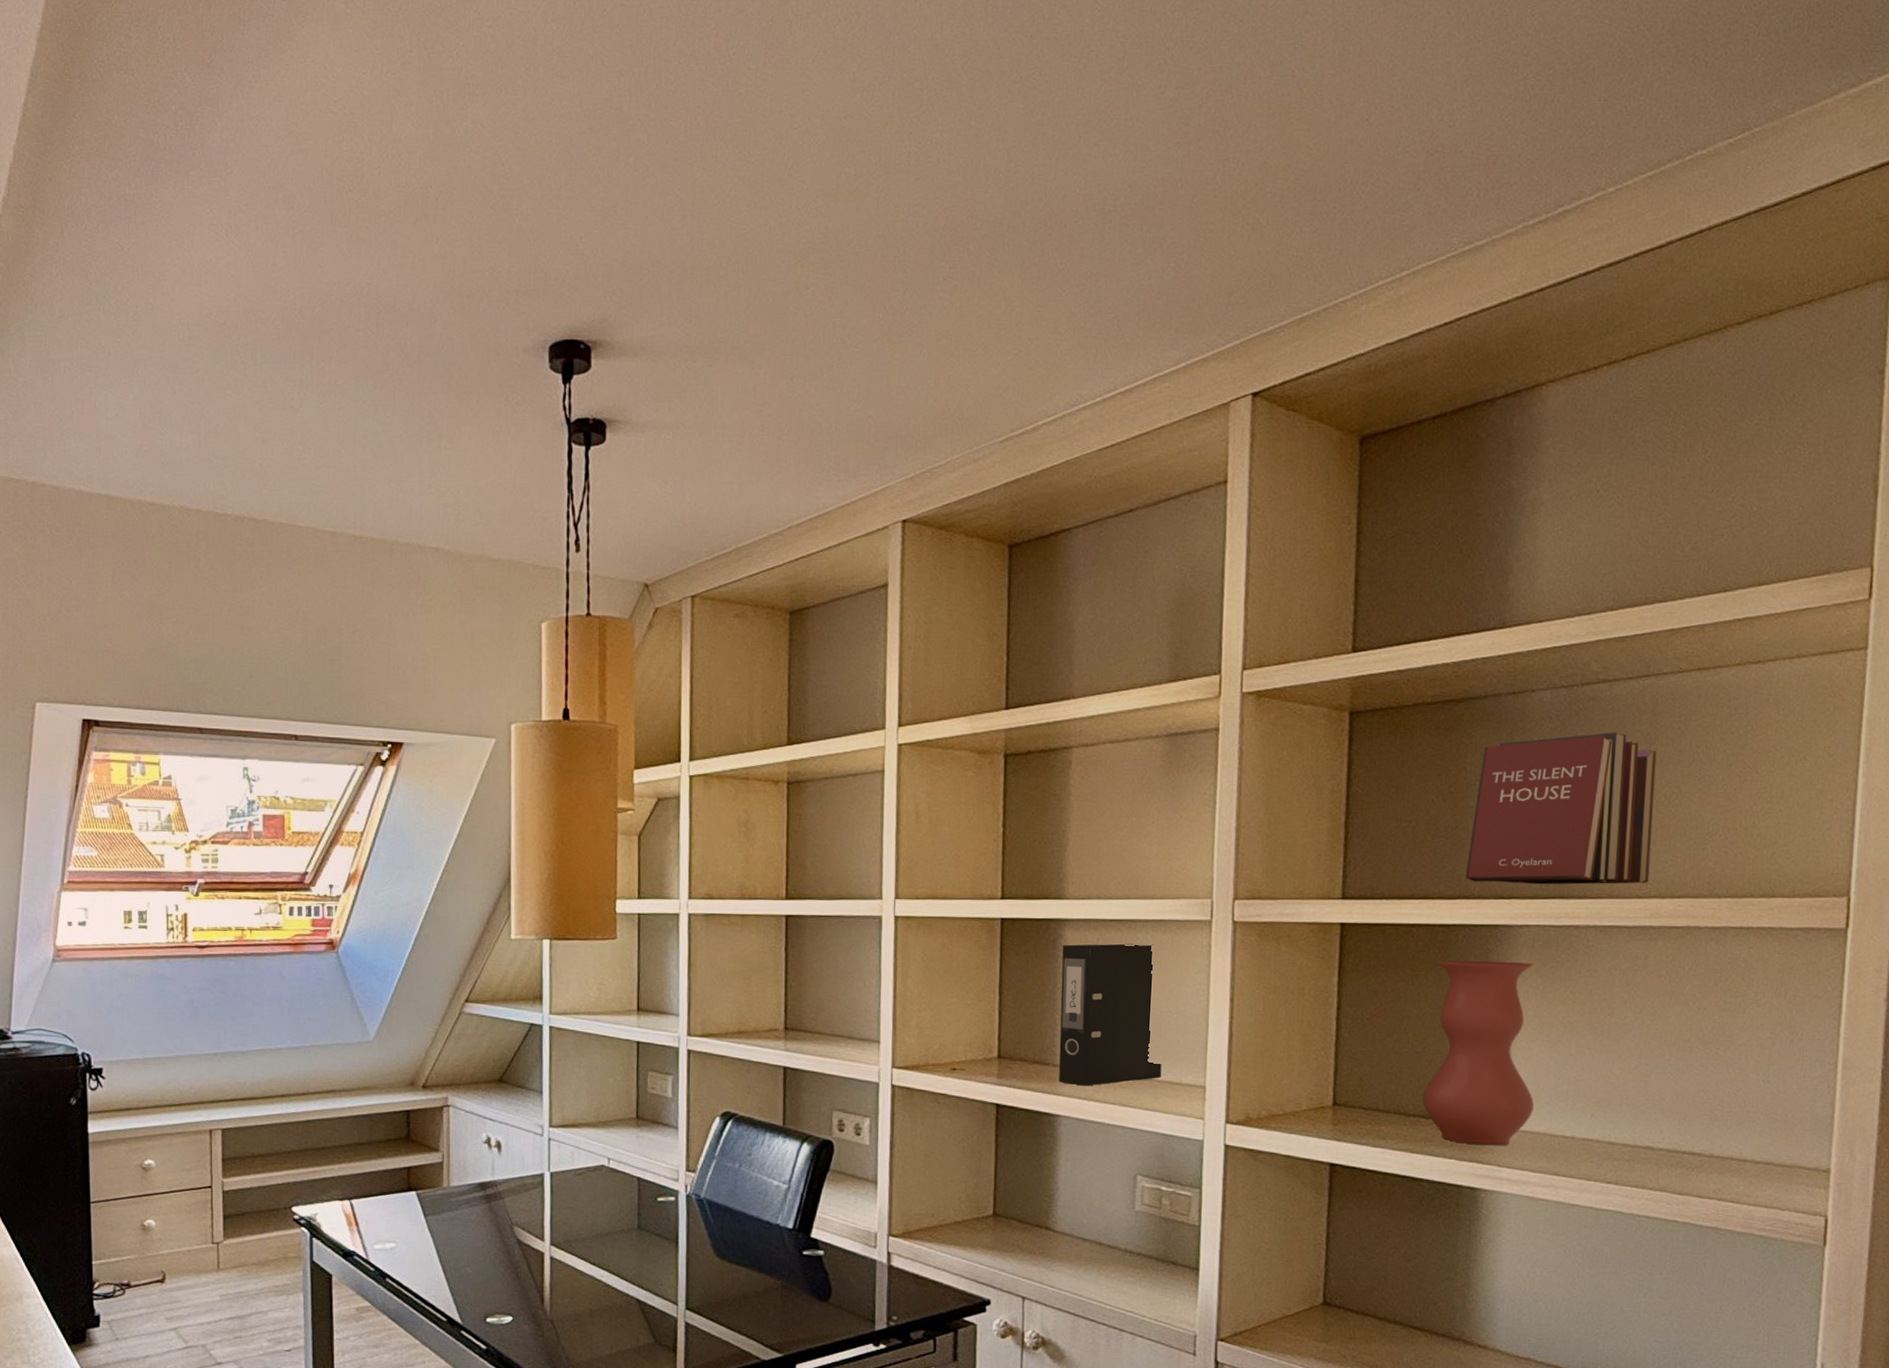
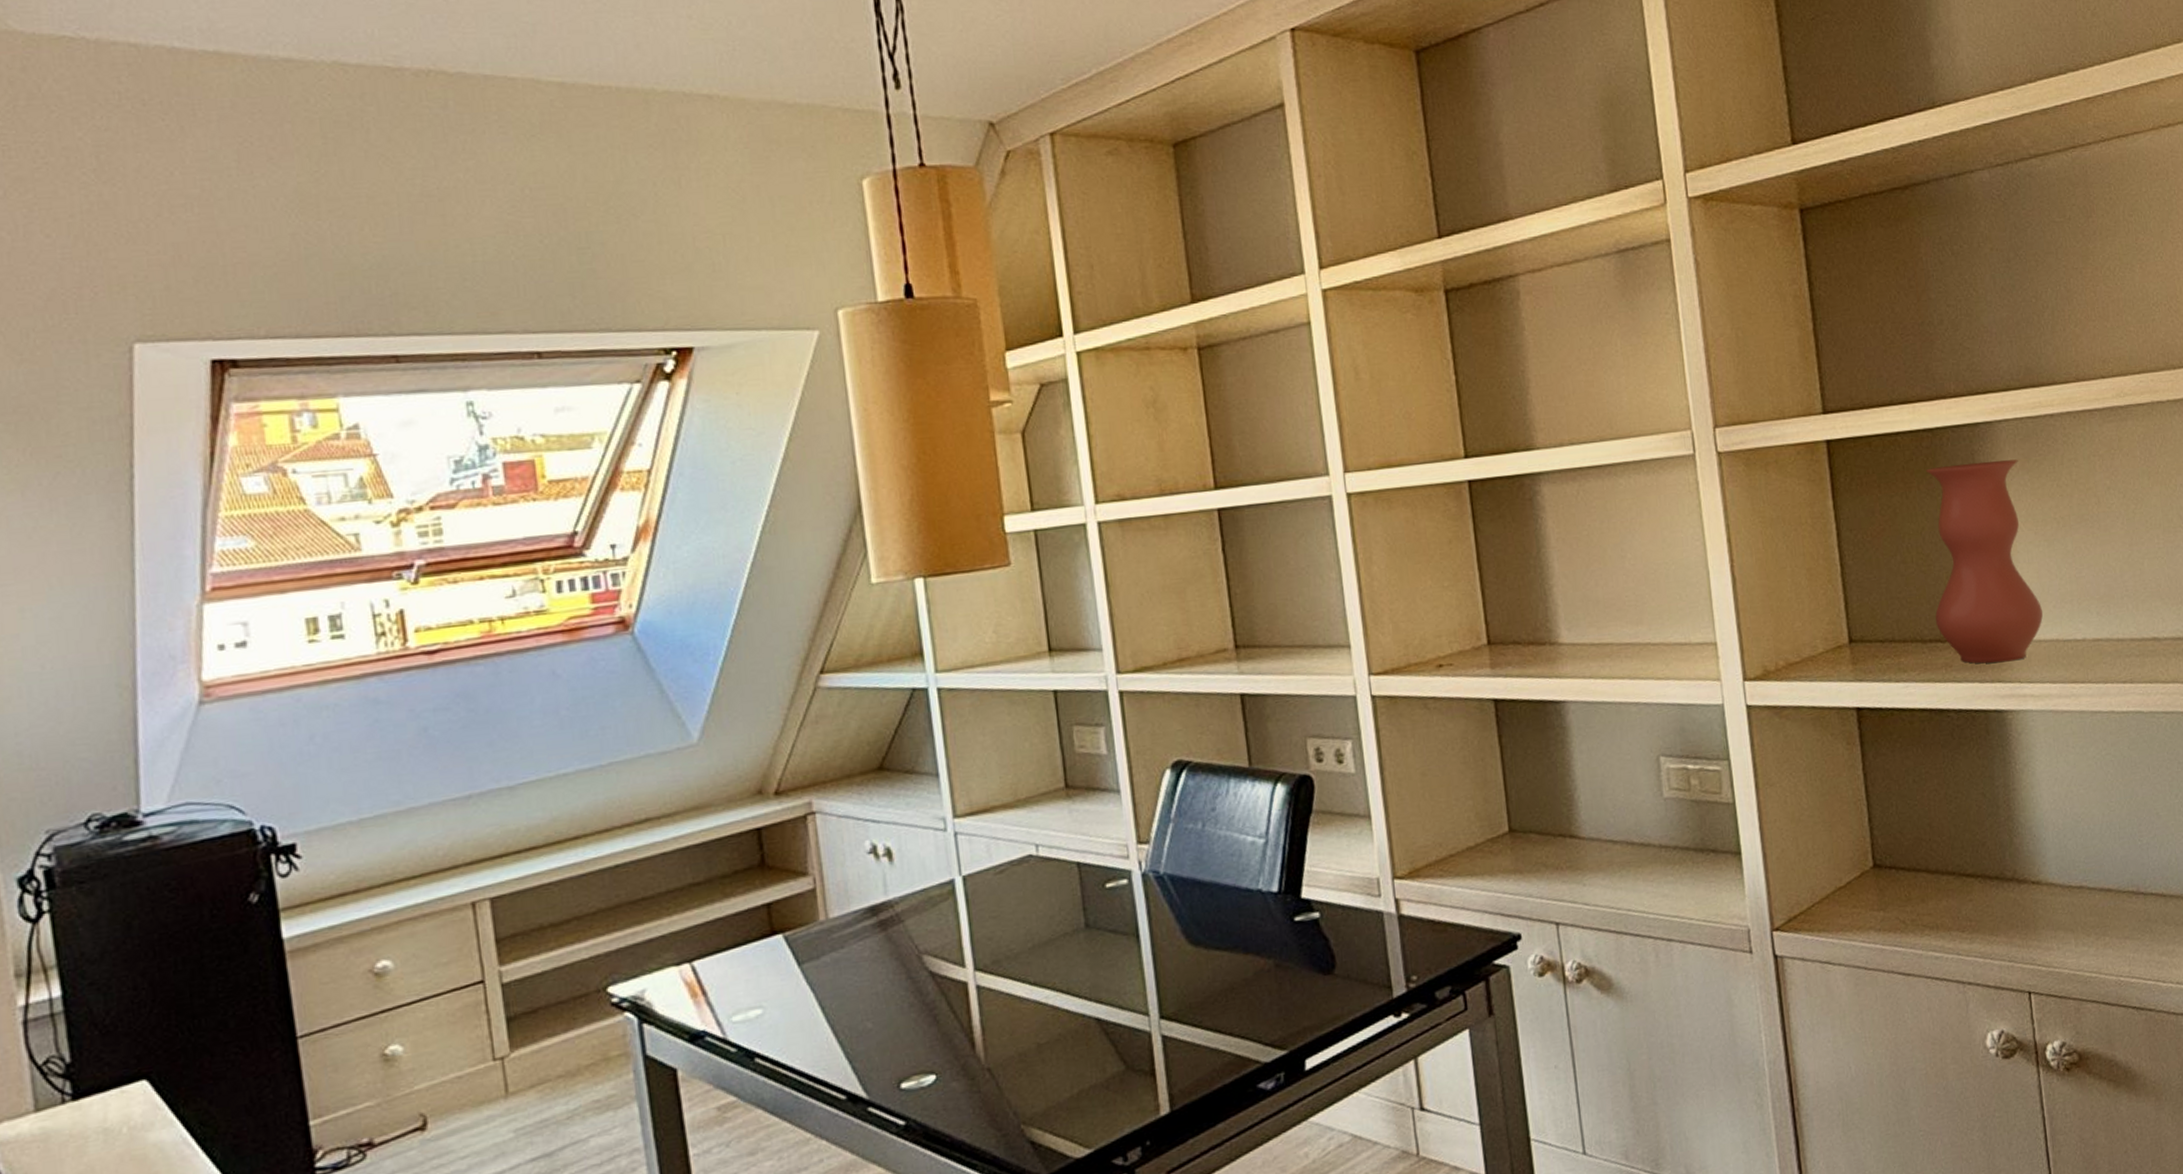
binder: present [1058,943,1162,1086] -> none [1540,489,1668,663]
books: present [1465,732,1657,885] -> none [1935,207,2109,380]

